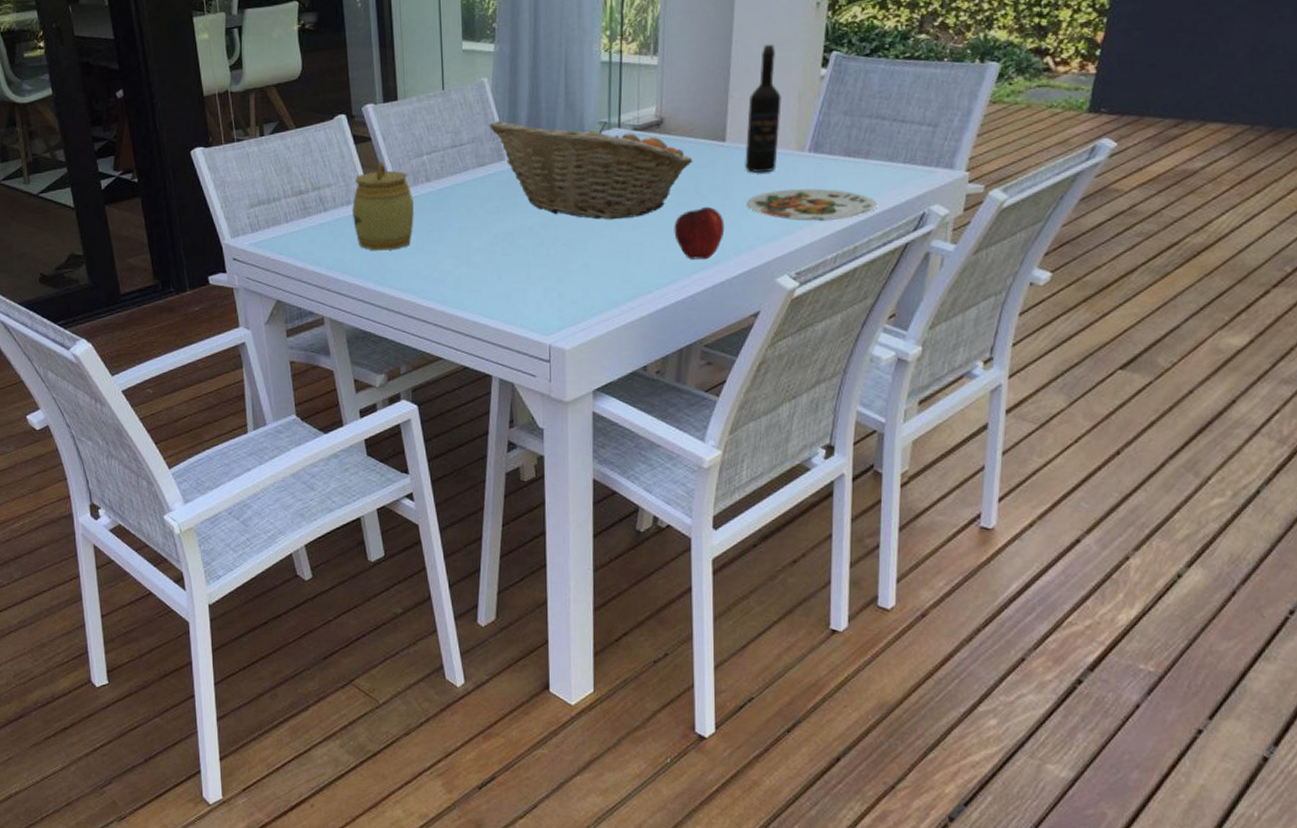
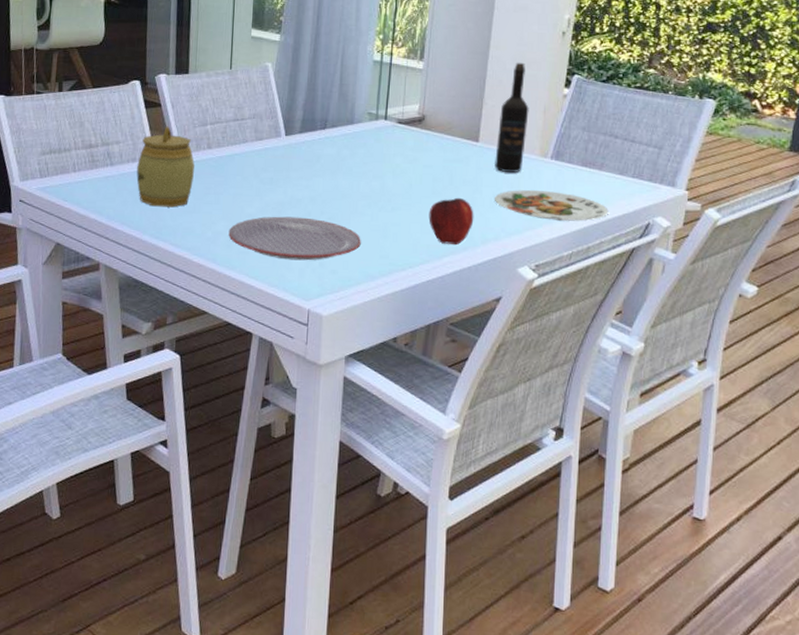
plate: none [457,246,601,294] -> present [228,216,361,261]
fruit basket: present [489,120,694,220] -> none [269,101,450,201]

